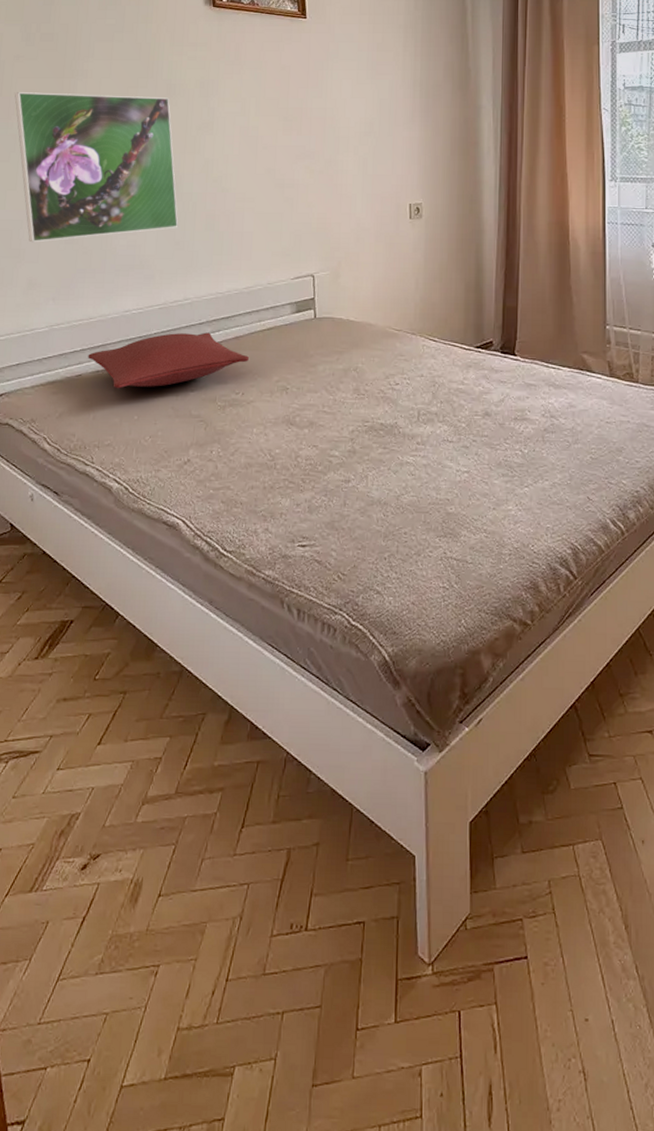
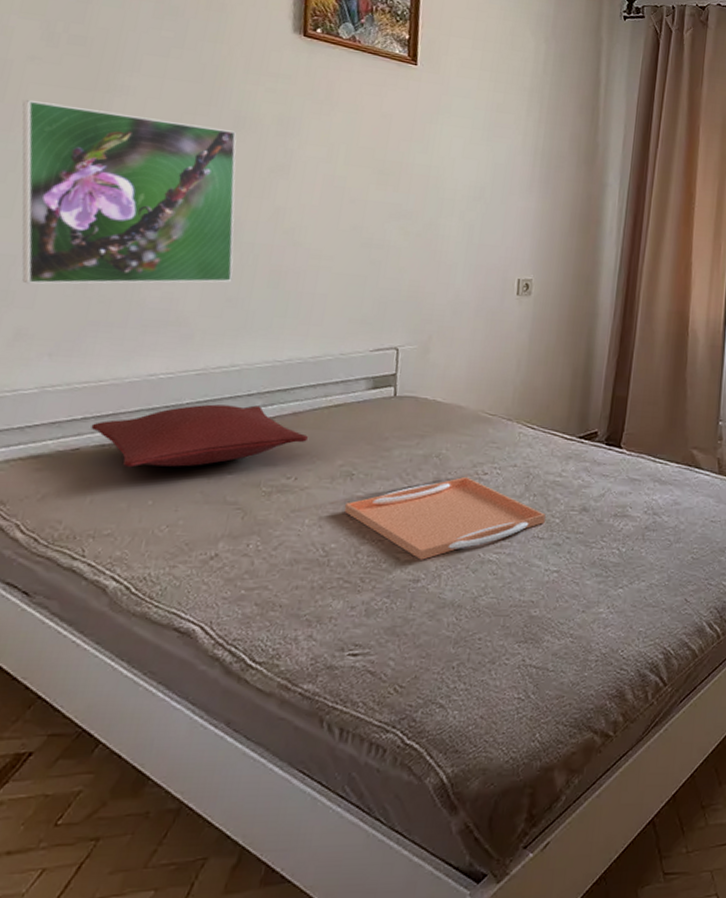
serving tray: none [283,387,453,463] -> present [344,476,546,560]

